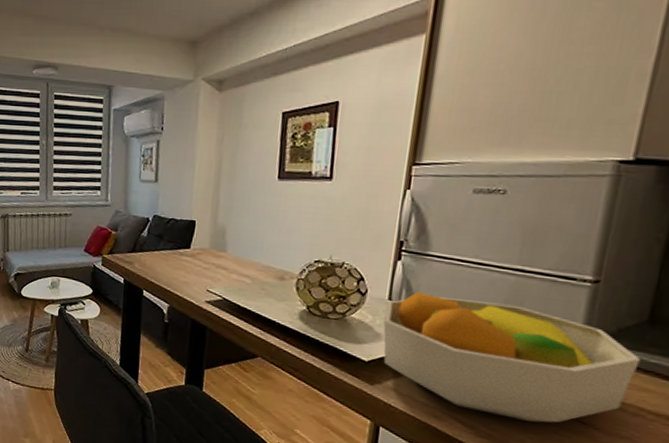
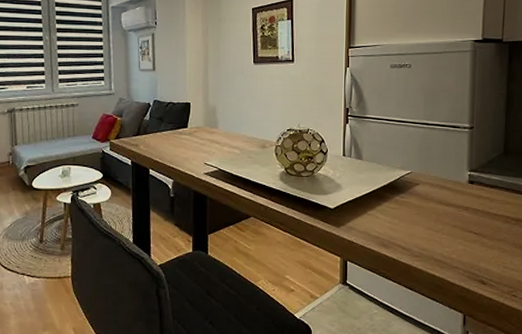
fruit bowl: present [383,292,640,423] -> none [341,147,503,238]

